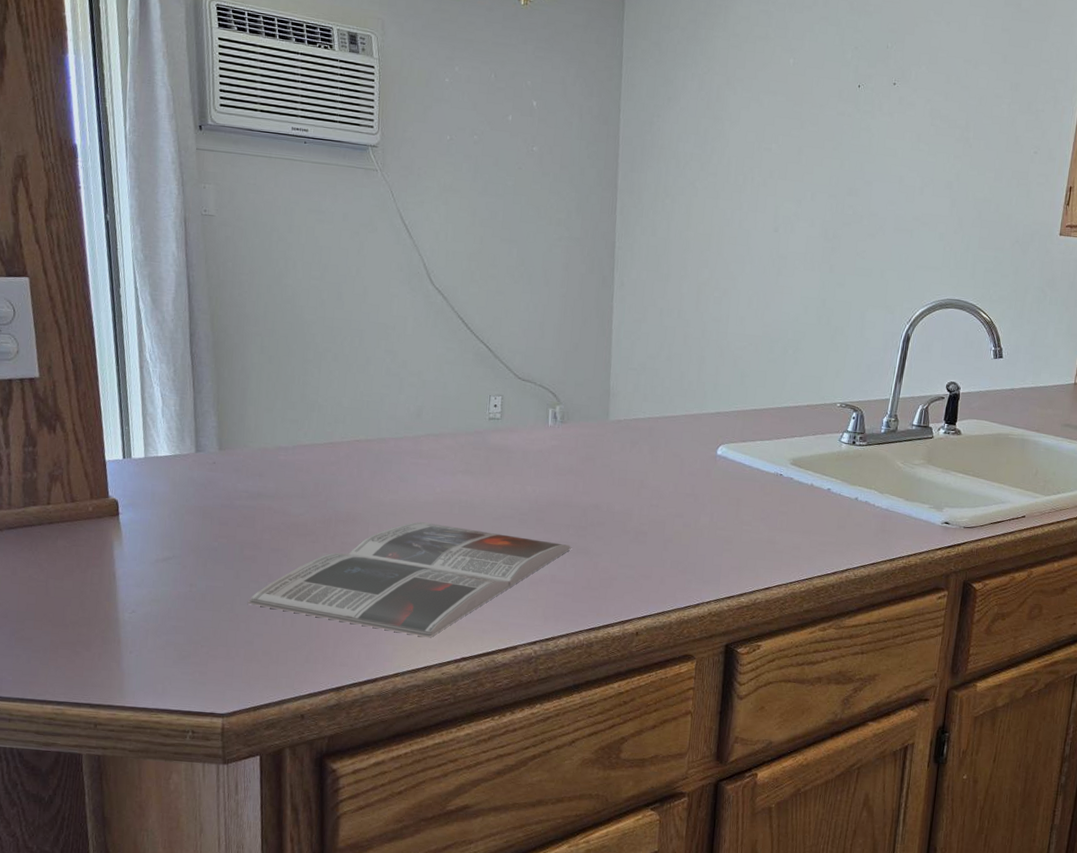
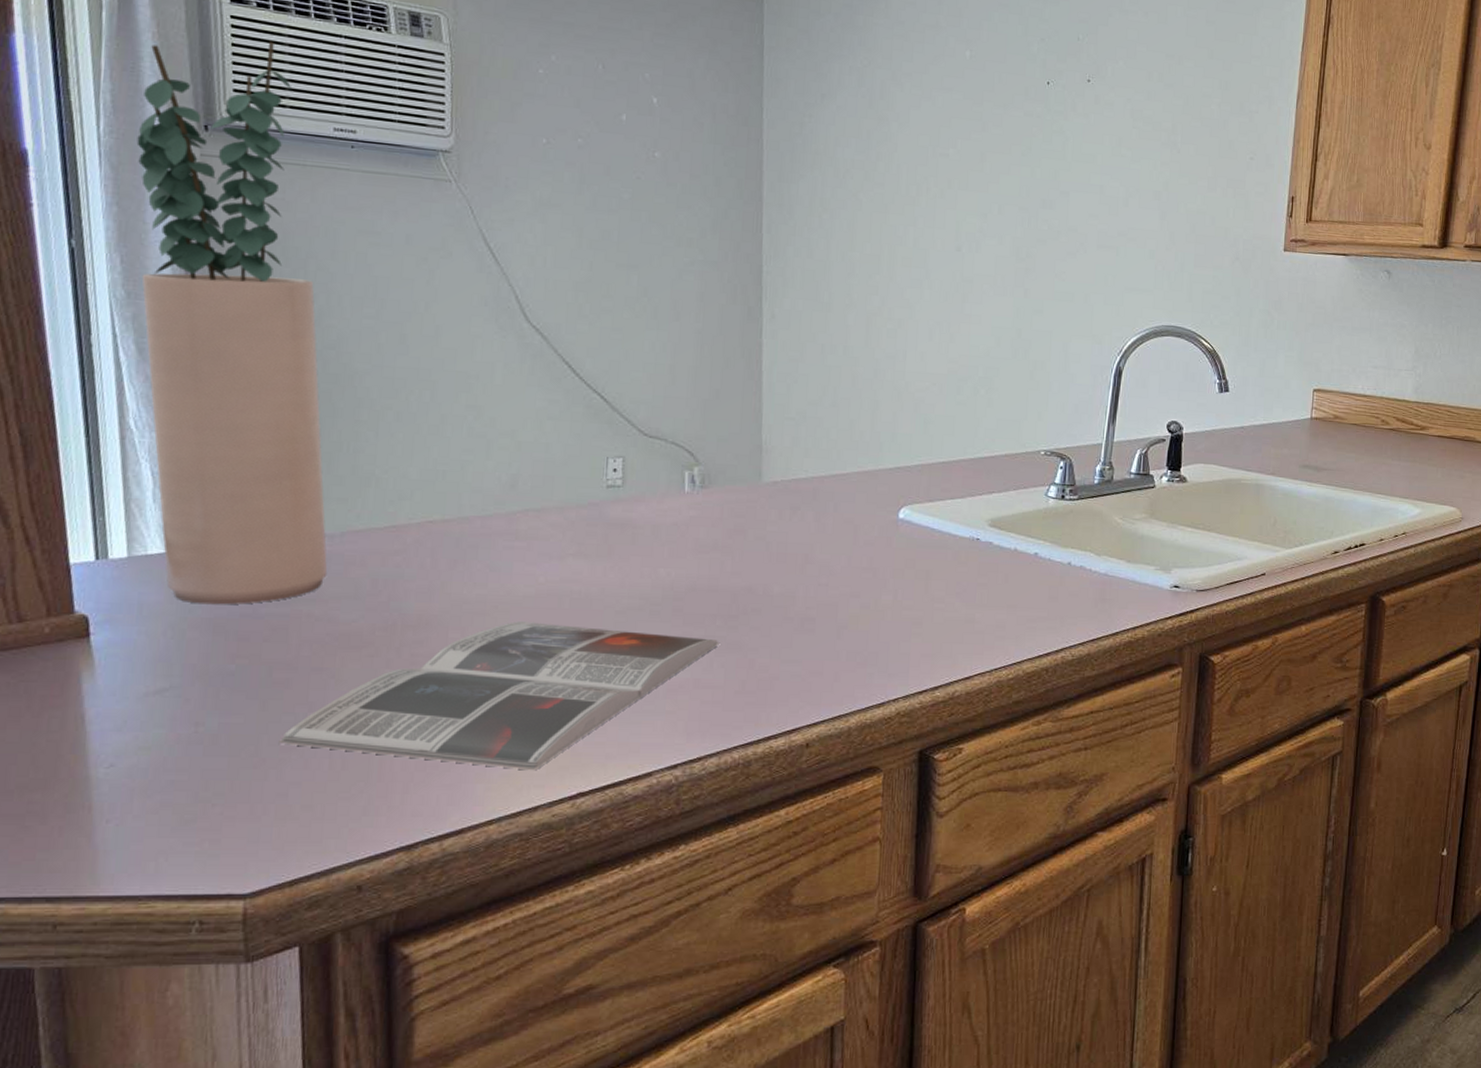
vase: none [152,58,283,498] -> present [136,41,328,605]

